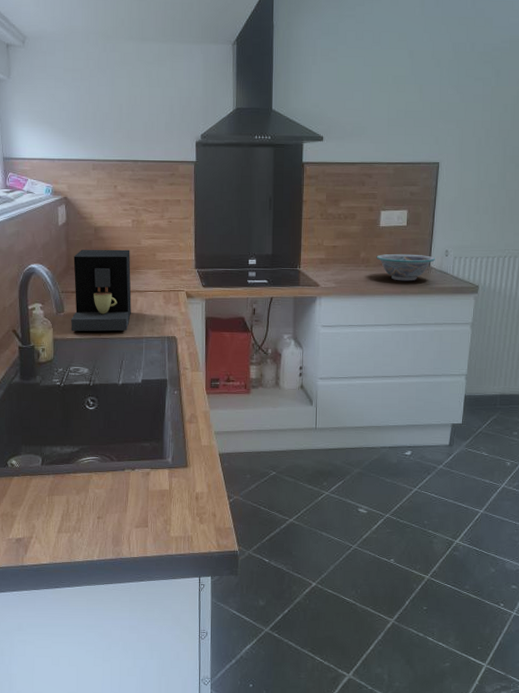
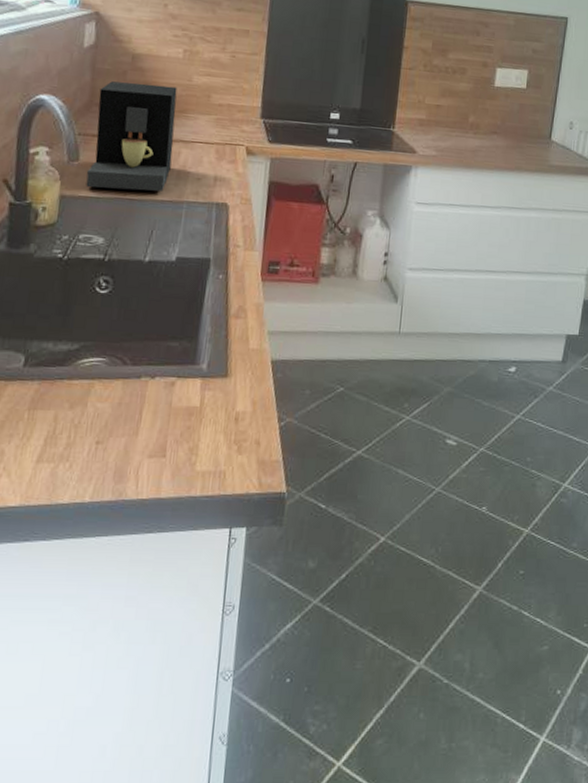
bowl: present [376,253,435,281] -> none [487,120,557,156]

